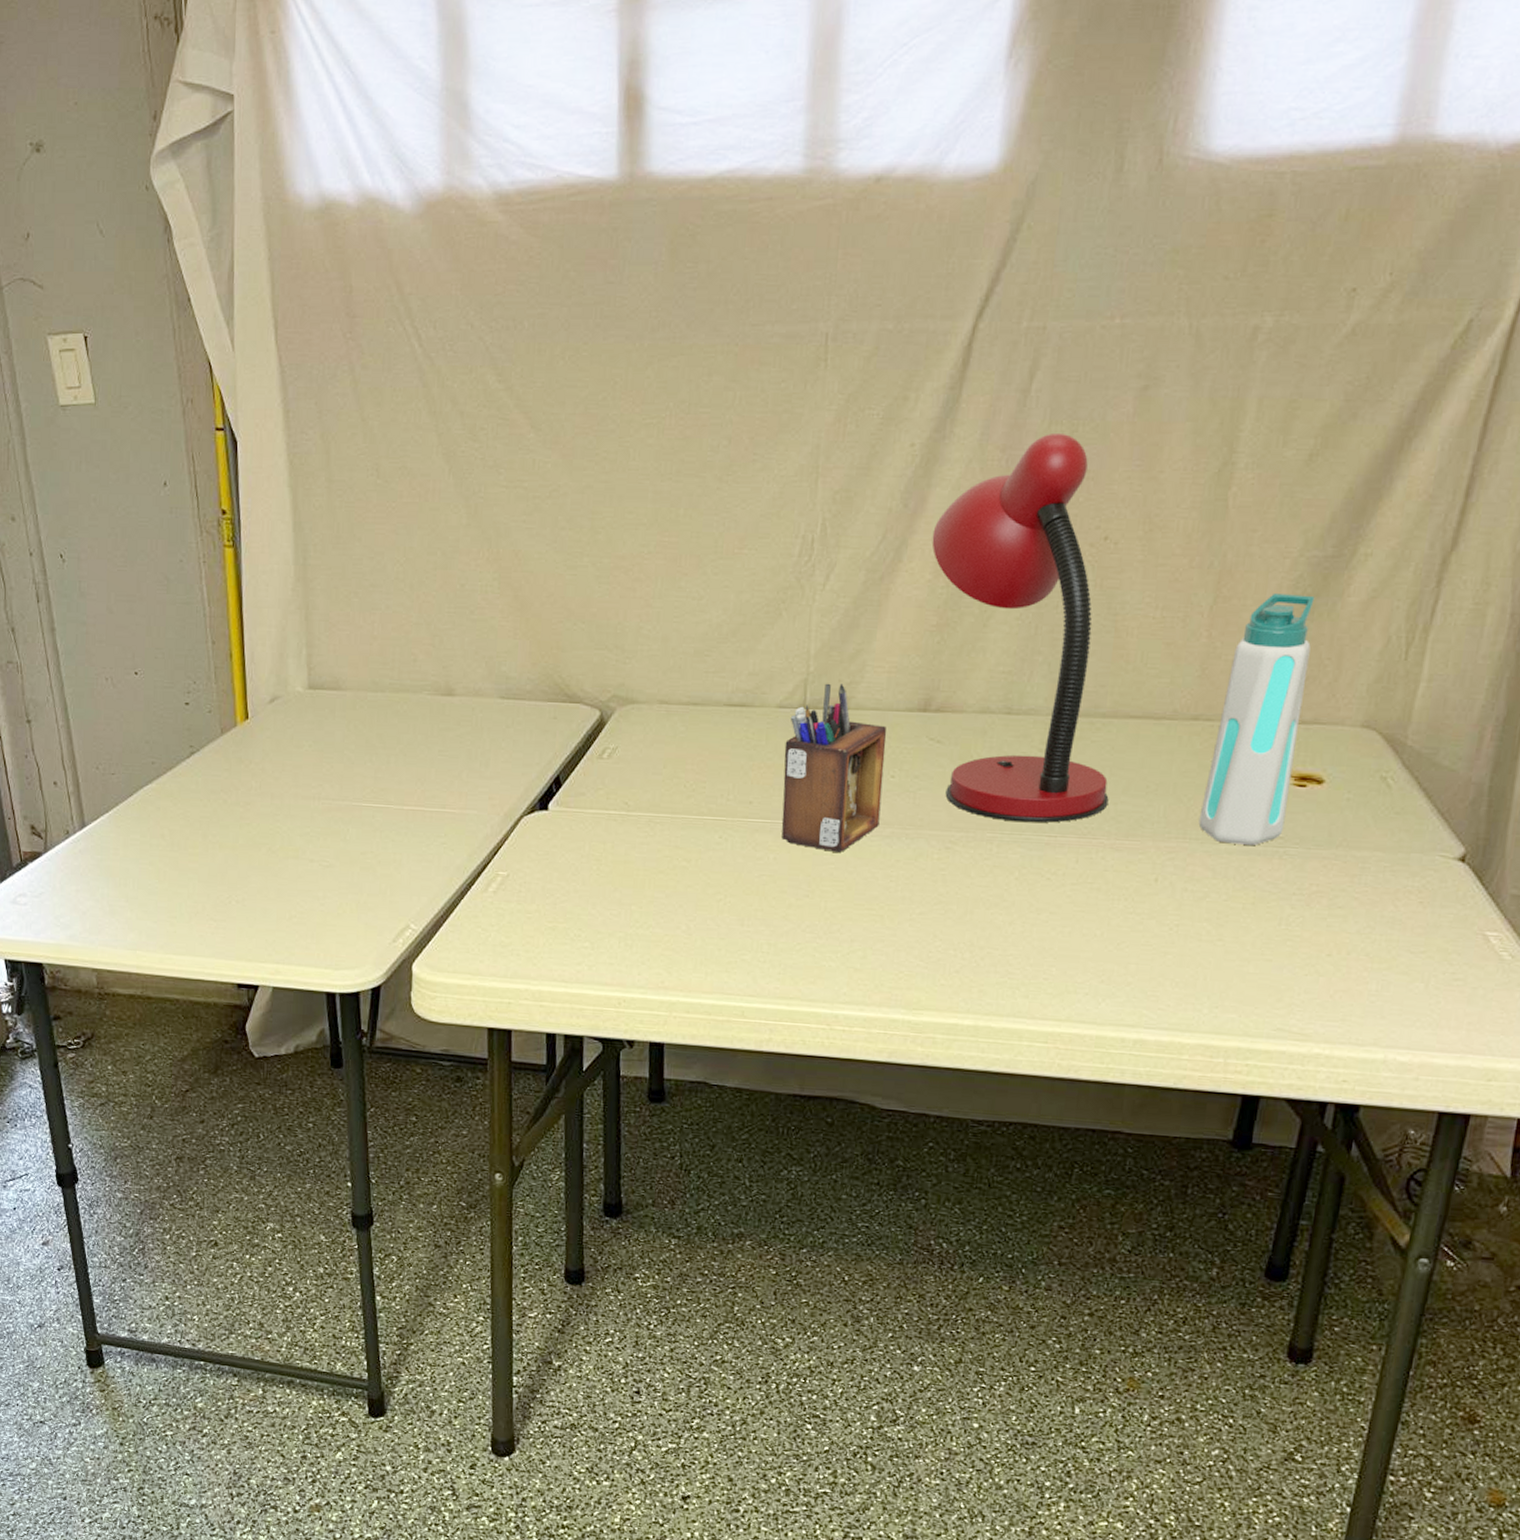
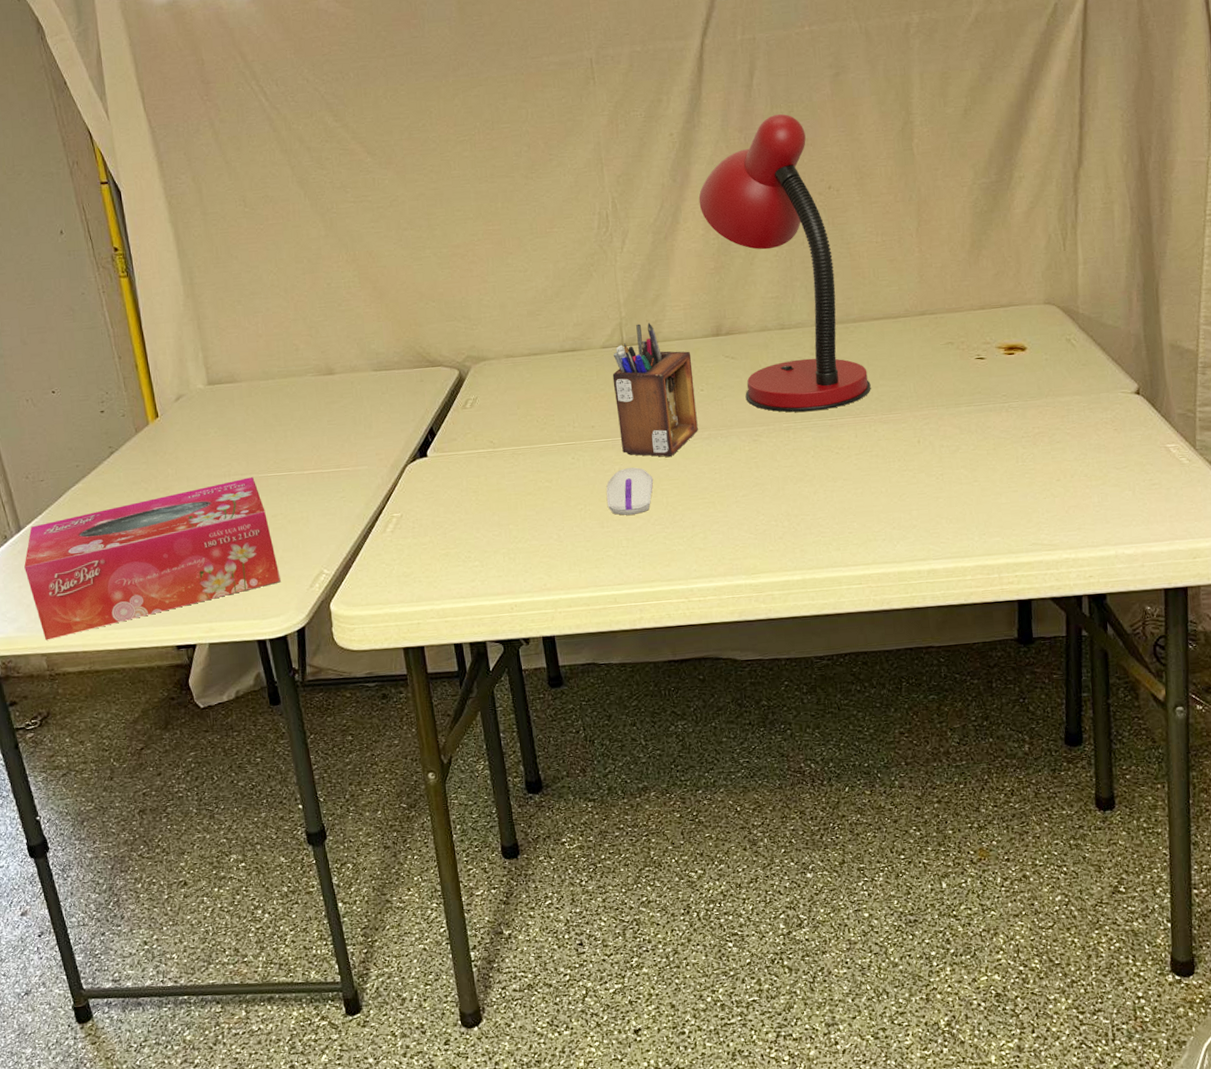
tissue box: none [84,804,361,955] -> present [24,477,281,641]
computer mouse: none [752,858,814,916] -> present [606,467,654,515]
water bottle: present [1198,592,1315,846] -> none [940,212,1005,406]

